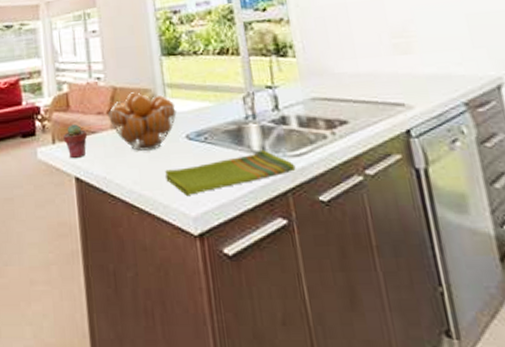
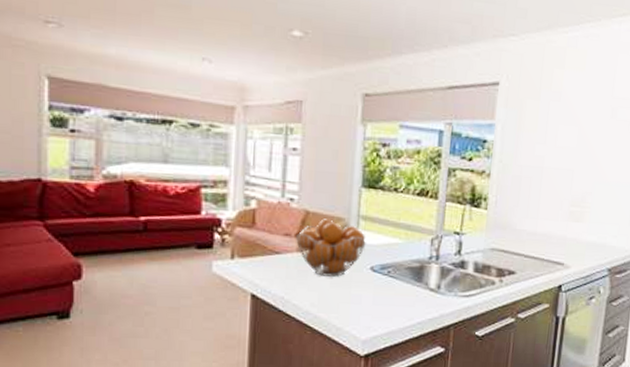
potted succulent: present [63,124,87,159] -> none [244,242,270,276]
dish towel: present [165,149,296,195] -> none [344,287,463,321]

